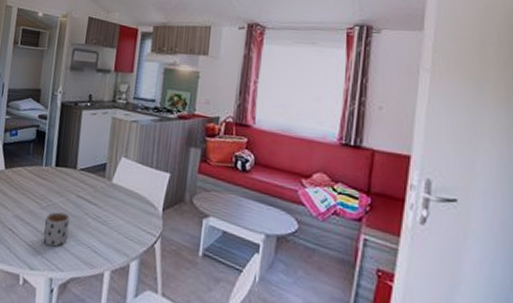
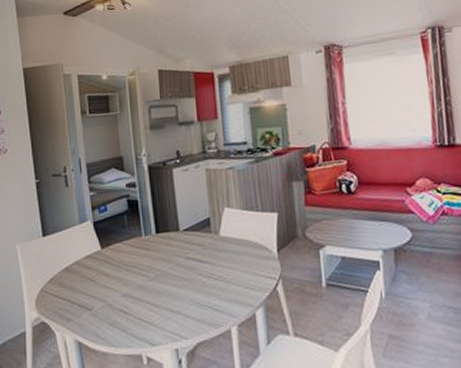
mug: present [43,211,70,247] -> none [156,278,186,317]

